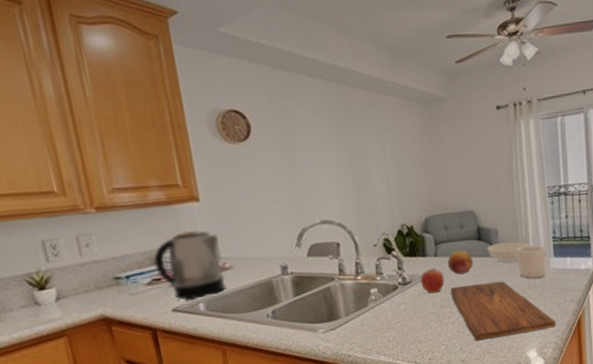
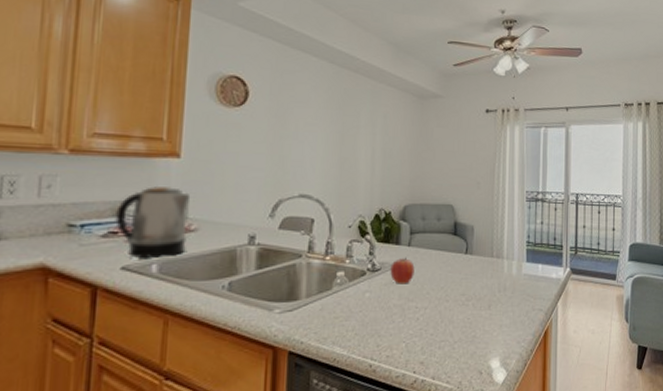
fruit: present [447,249,473,275] -> none [419,242,446,268]
cutting board: present [451,281,556,340] -> none [419,280,522,341]
bowl: present [486,242,530,264] -> none [461,241,504,263]
mug: present [517,245,547,279] -> none [490,248,519,282]

